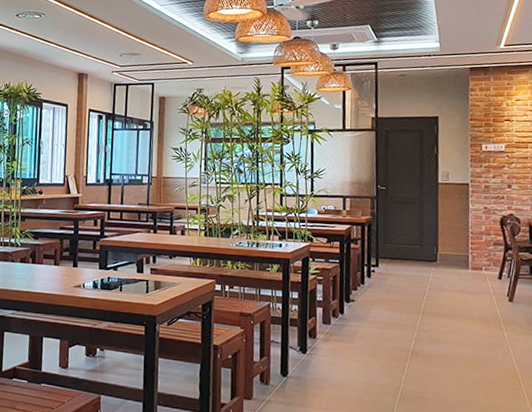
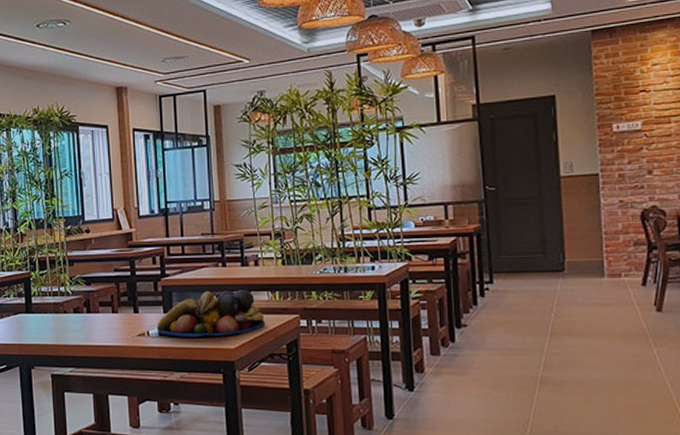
fruit bowl: none [91,253,186,293] -> present [157,290,266,338]

